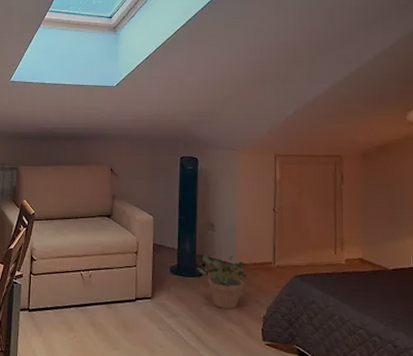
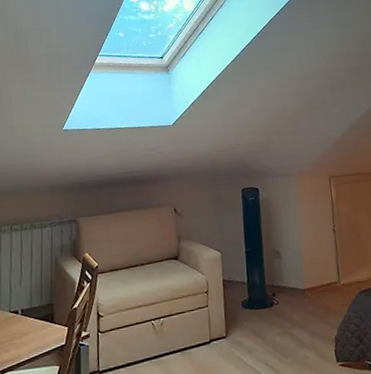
potted plant: present [197,255,249,309] -> none [267,281,318,336]

